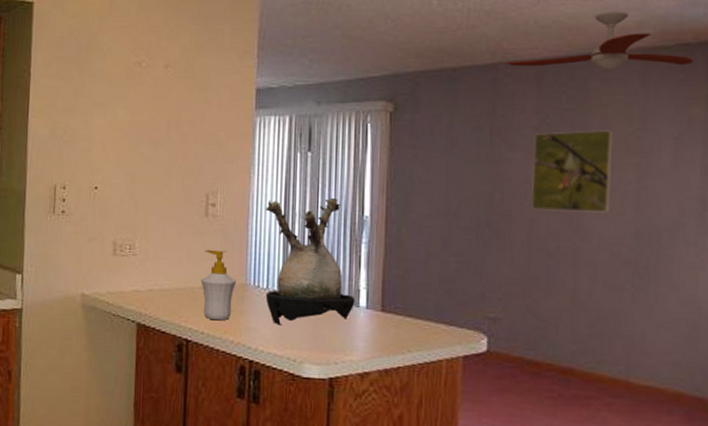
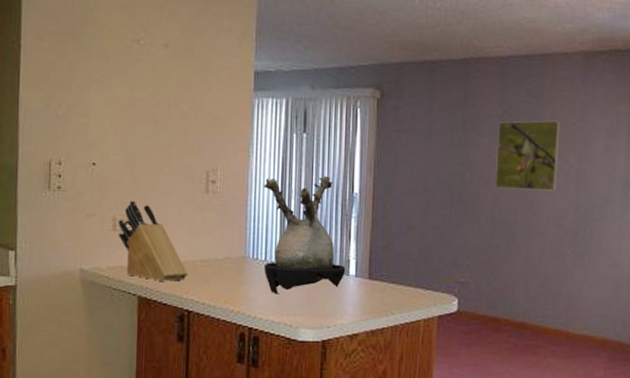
knife block: none [118,225,186,309] -> present [118,200,187,282]
soap bottle: present [200,249,237,321] -> none [201,224,237,292]
ceiling fan: present [507,11,693,70] -> none [477,18,622,69]

